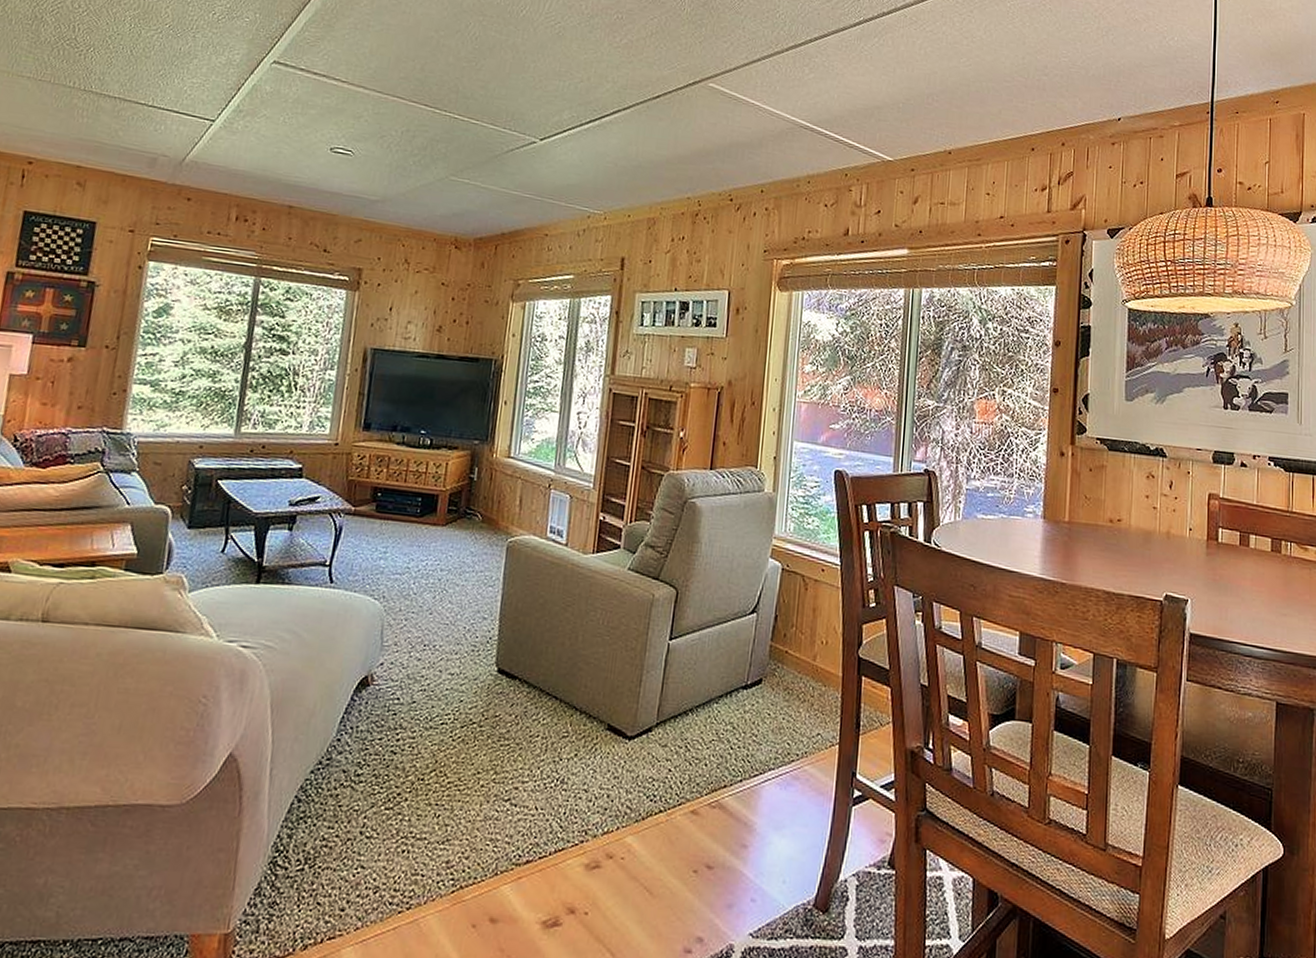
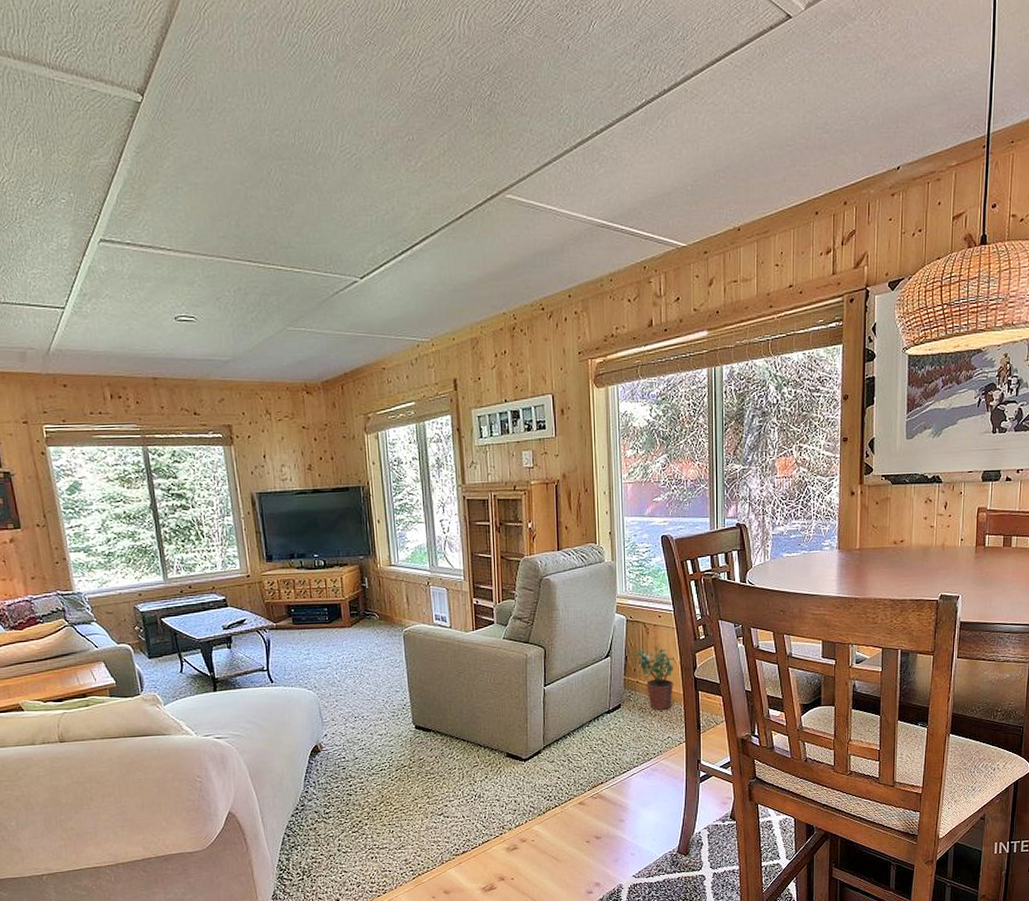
potted plant: none [787,607,836,696] -> present [635,647,674,711]

